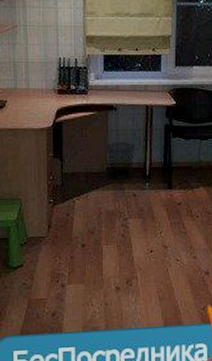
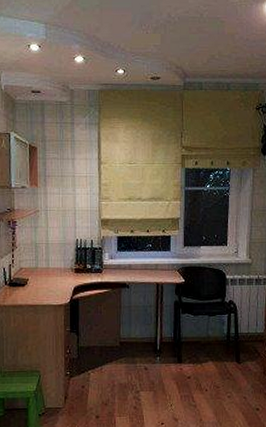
waste bin: present [106,142,135,180] -> none [119,318,146,354]

